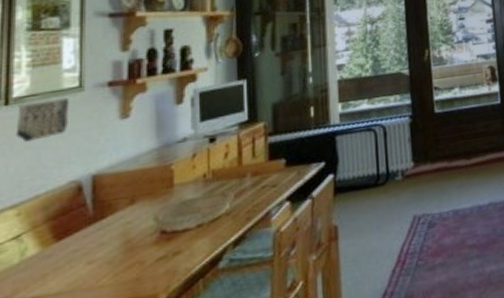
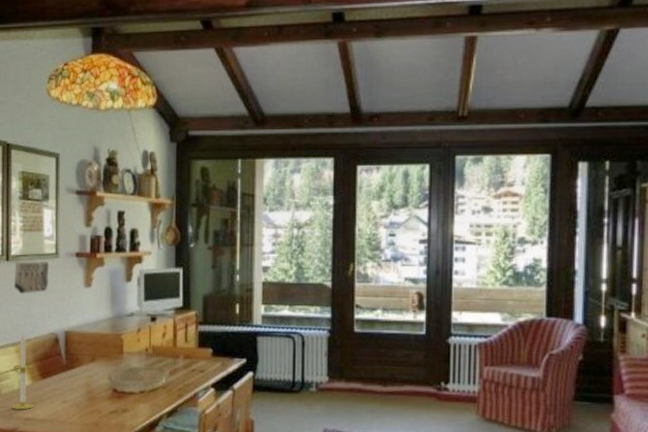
candle: none [7,189,43,291] -> present [11,332,33,410]

